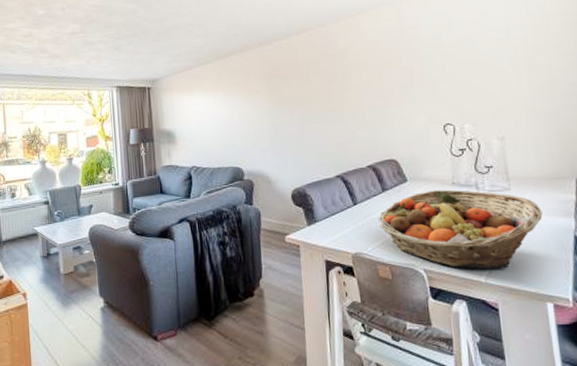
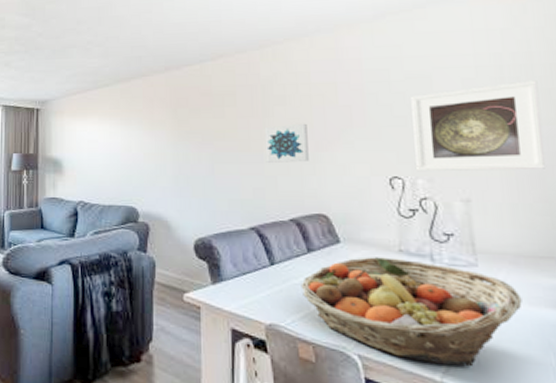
wall art: none [343,84,380,120] -> present [264,123,309,163]
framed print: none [458,37,558,118] -> present [411,80,545,172]

